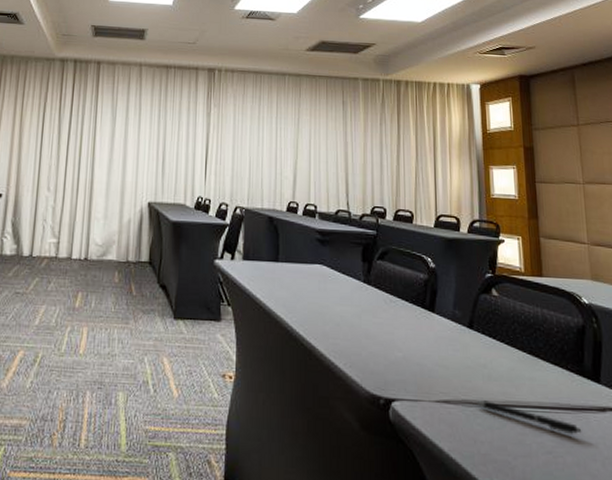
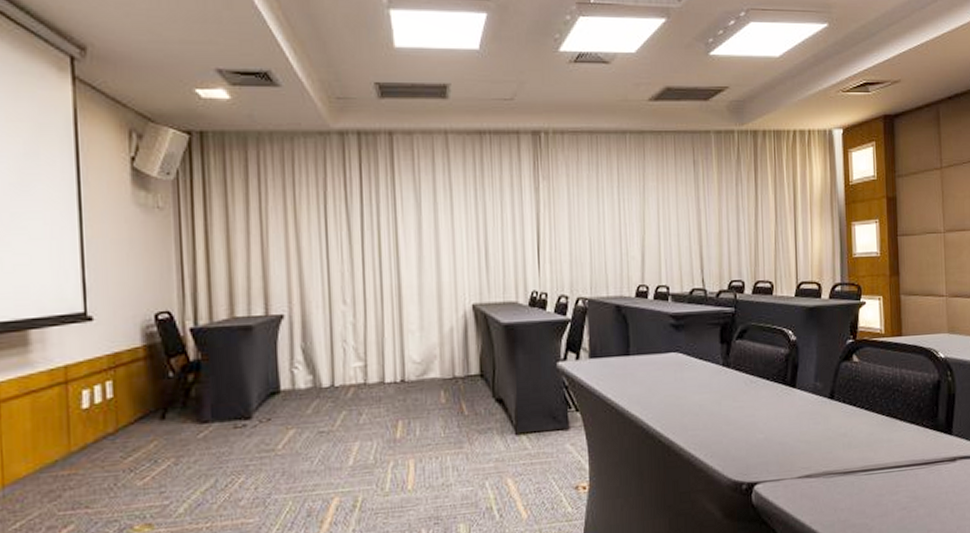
pen: present [475,400,582,435] -> none [836,468,934,489]

